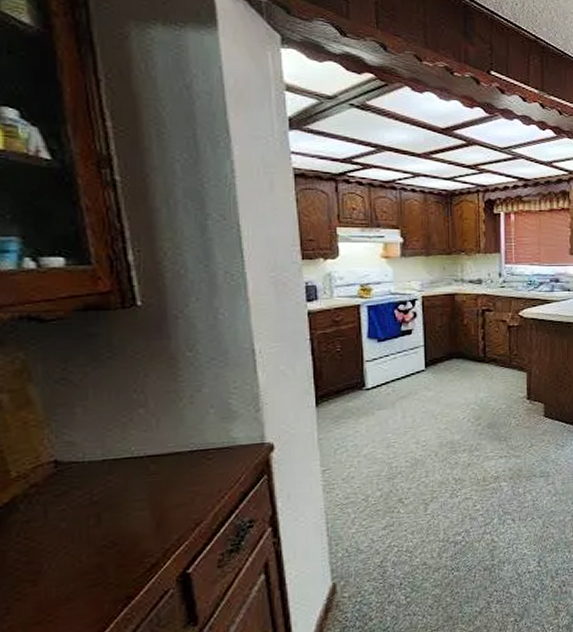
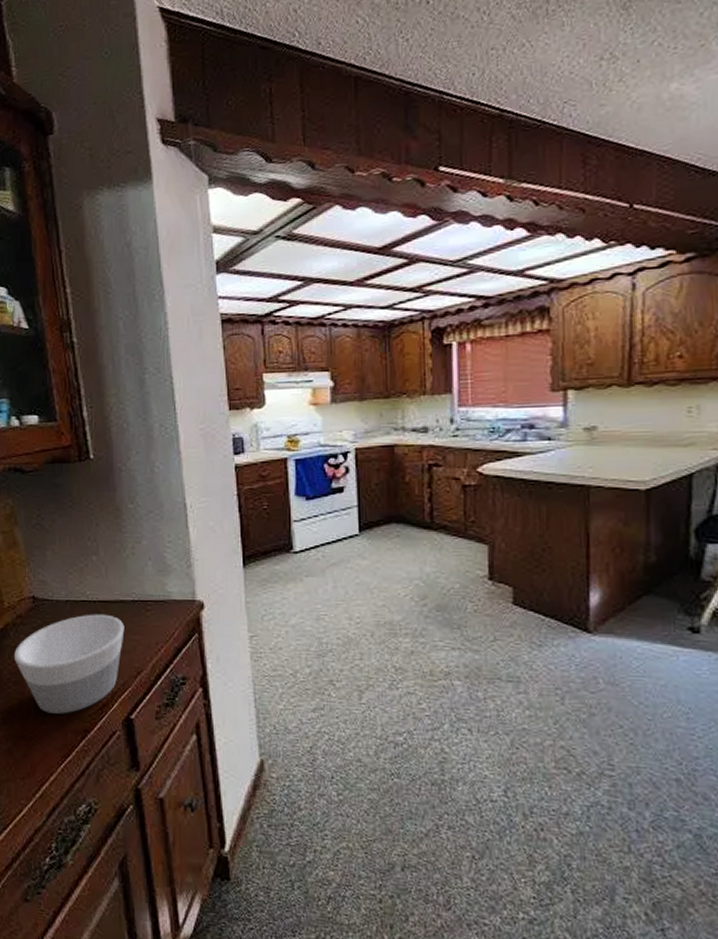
bowl: none [24,469,180,589] -> present [13,614,125,714]

